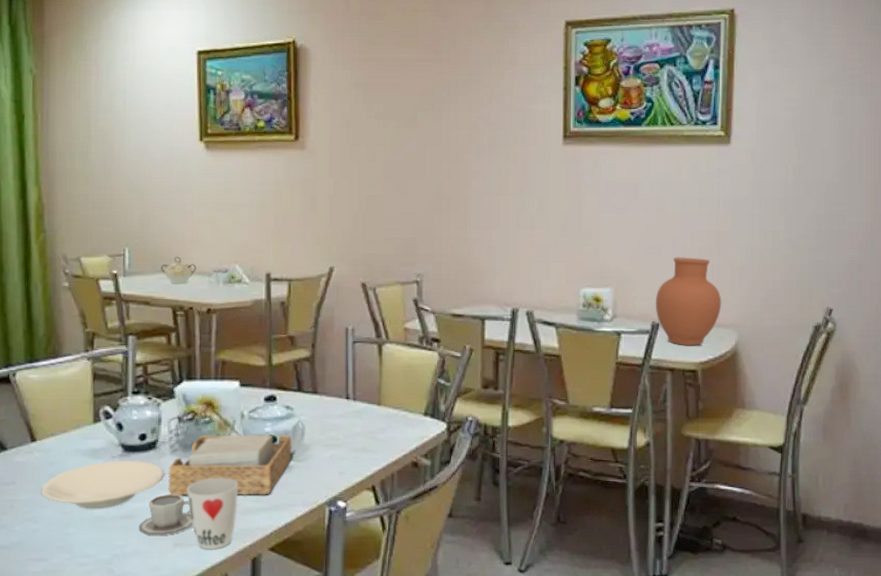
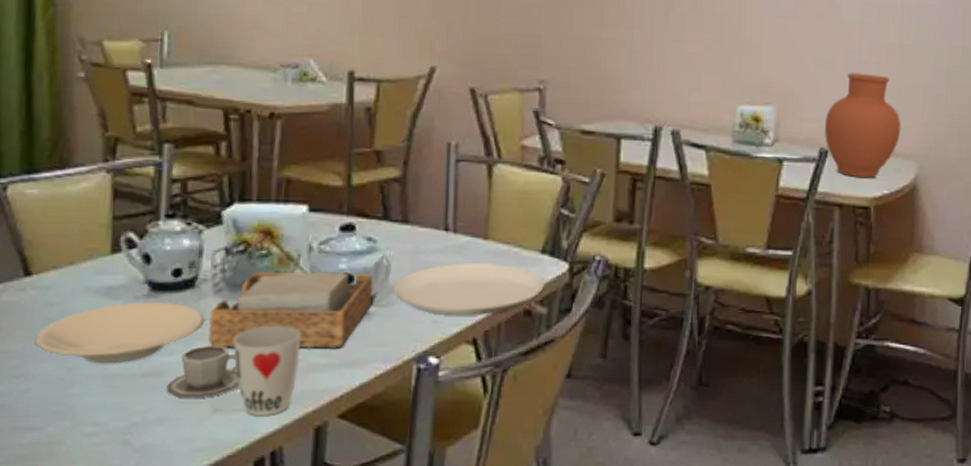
sugar bowl: present [161,256,197,284] -> none [210,44,258,81]
plate: none [308,425,427,468] -> present [393,263,544,316]

